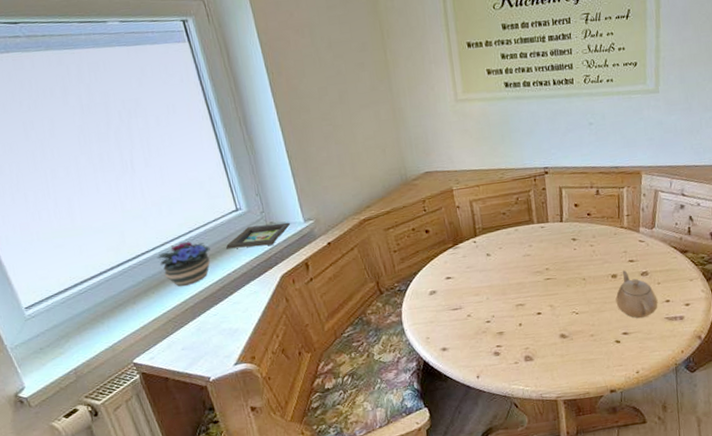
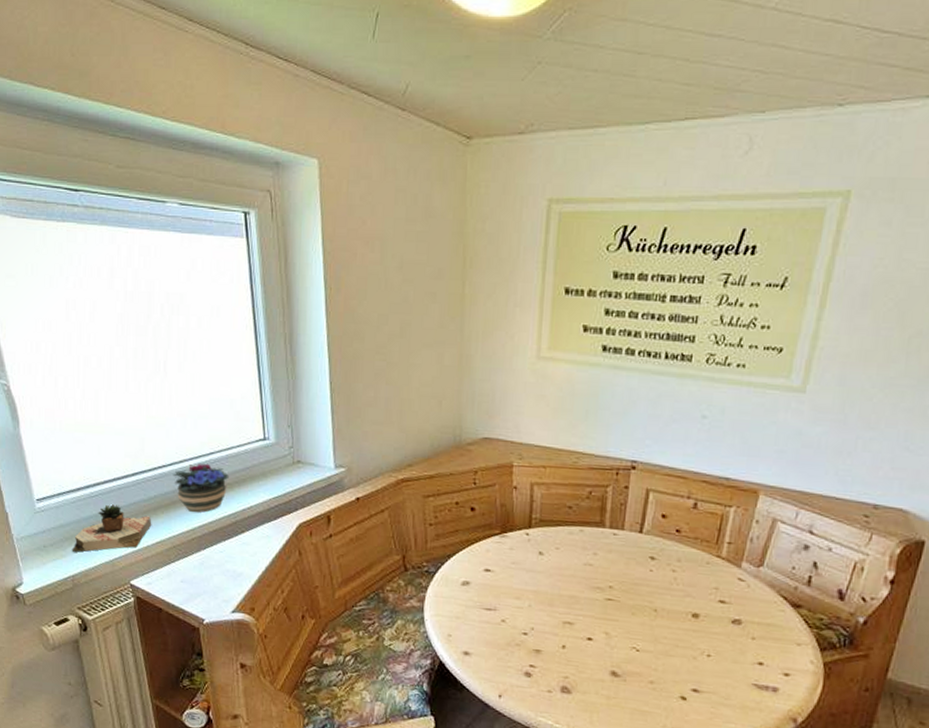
succulent plant: none [69,296,145,348] -> present [71,505,152,553]
picture frame: present [225,222,291,250] -> none [245,461,320,487]
teapot: present [615,270,658,318] -> none [691,611,748,677]

